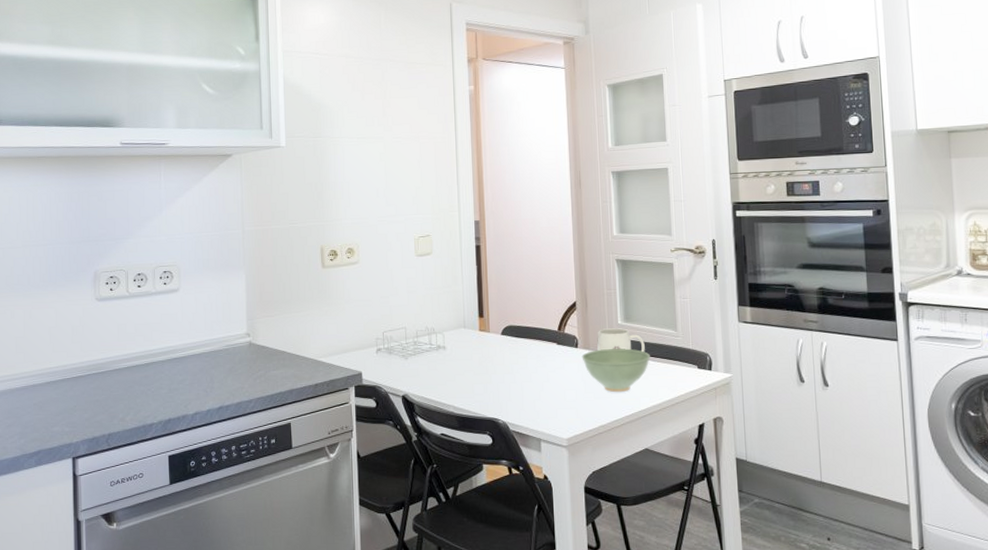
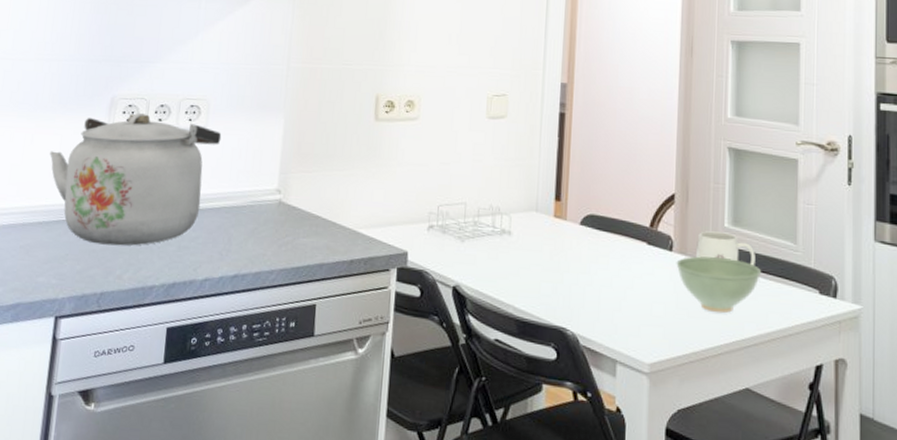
kettle: none [48,282,194,395] -> present [50,112,222,246]

